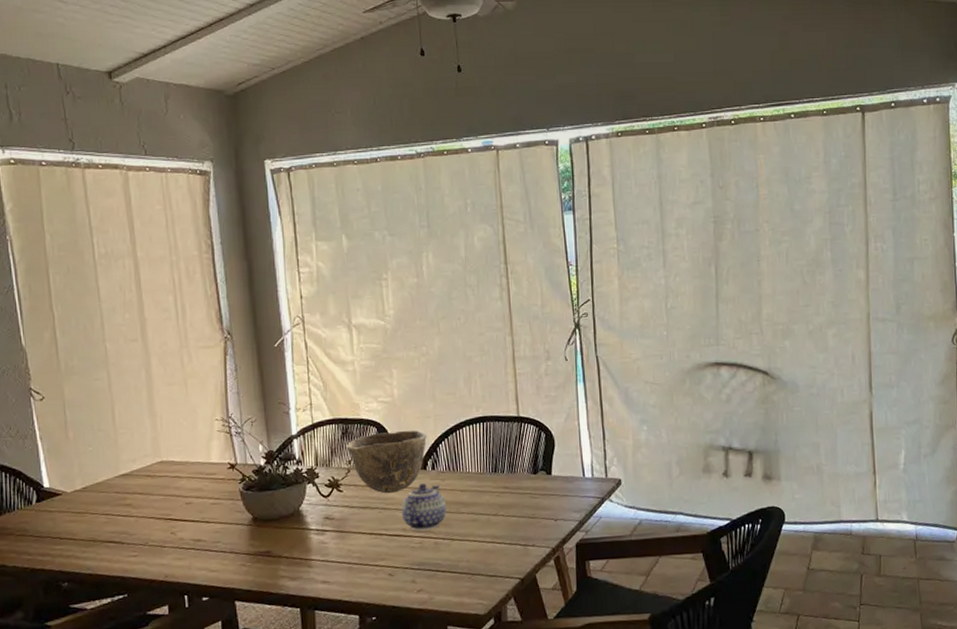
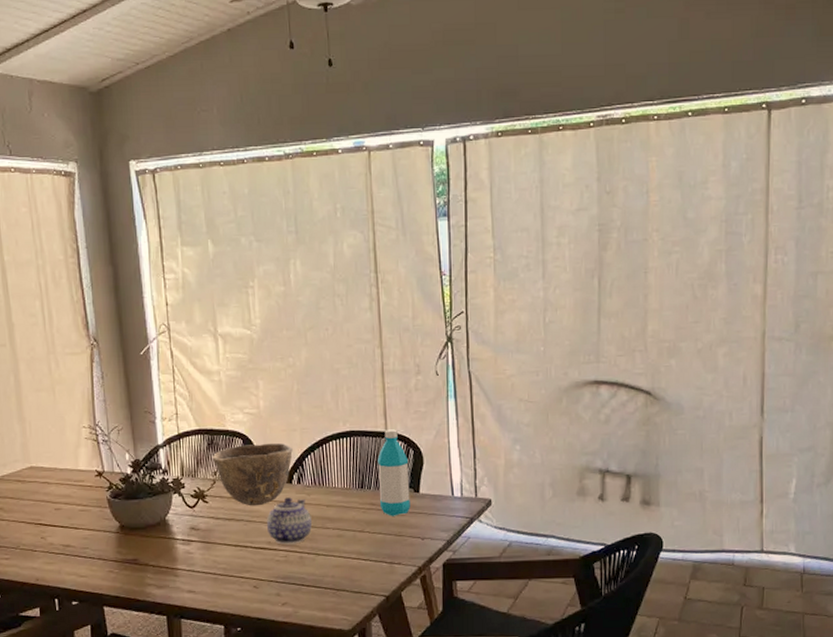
water bottle: none [510,413,543,499] -> present [378,429,410,516]

